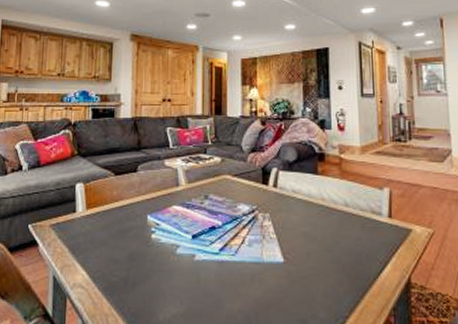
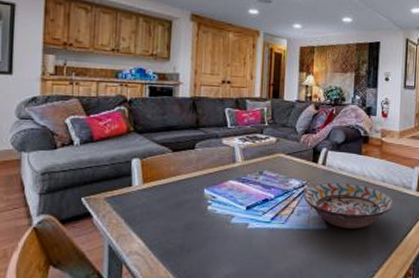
decorative bowl: none [254,207,362,263] -> present [303,182,394,229]

